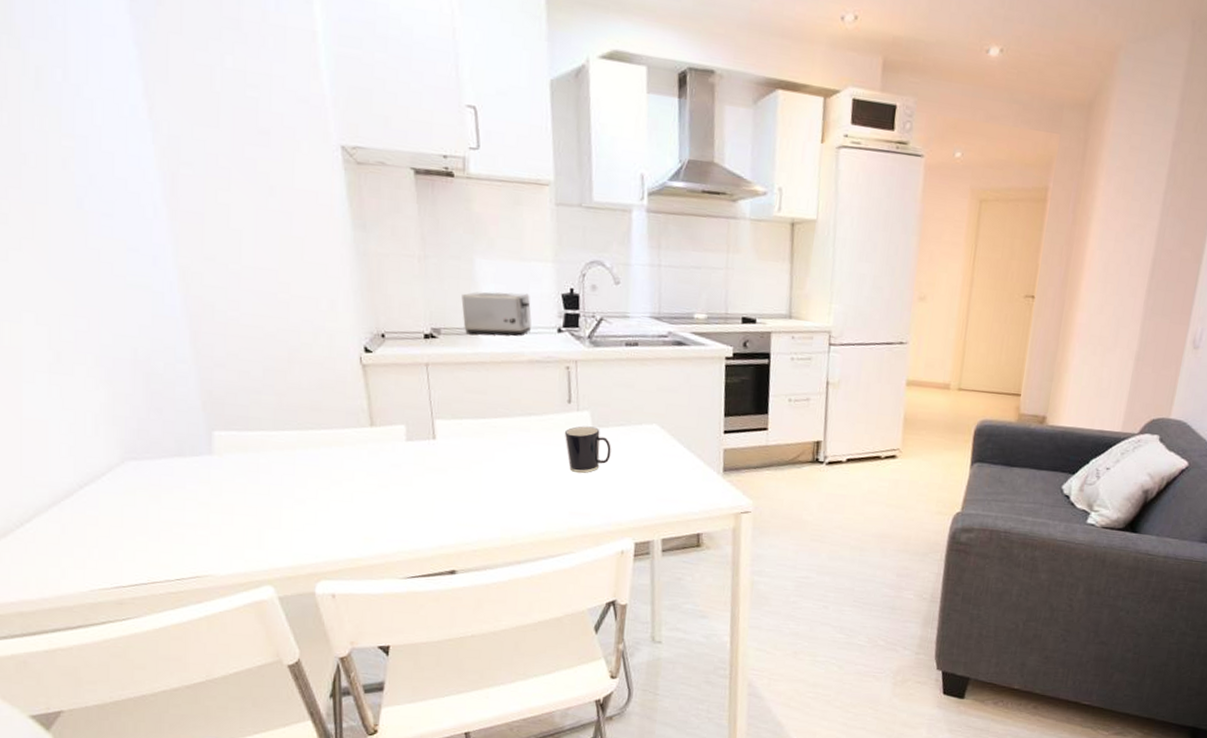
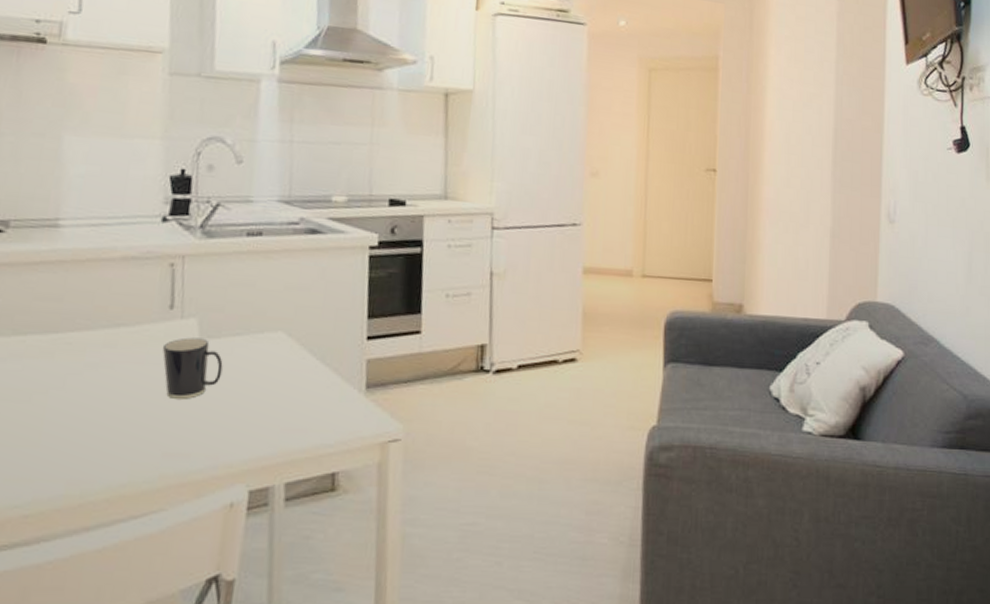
toaster: present [461,291,532,336] -> none [40,174,130,227]

